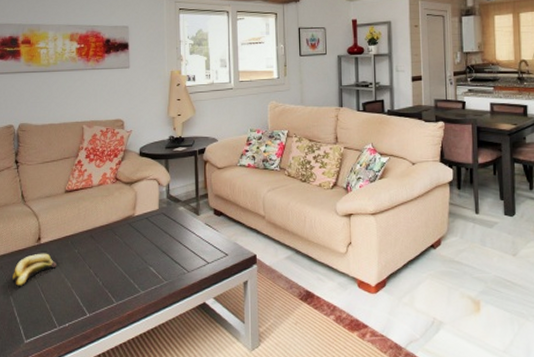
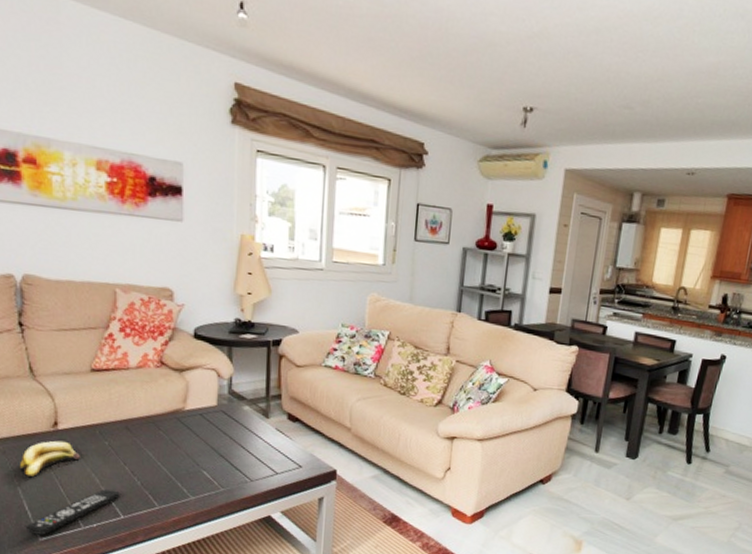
remote control: none [14,292,86,337] -> present [25,489,120,535]

